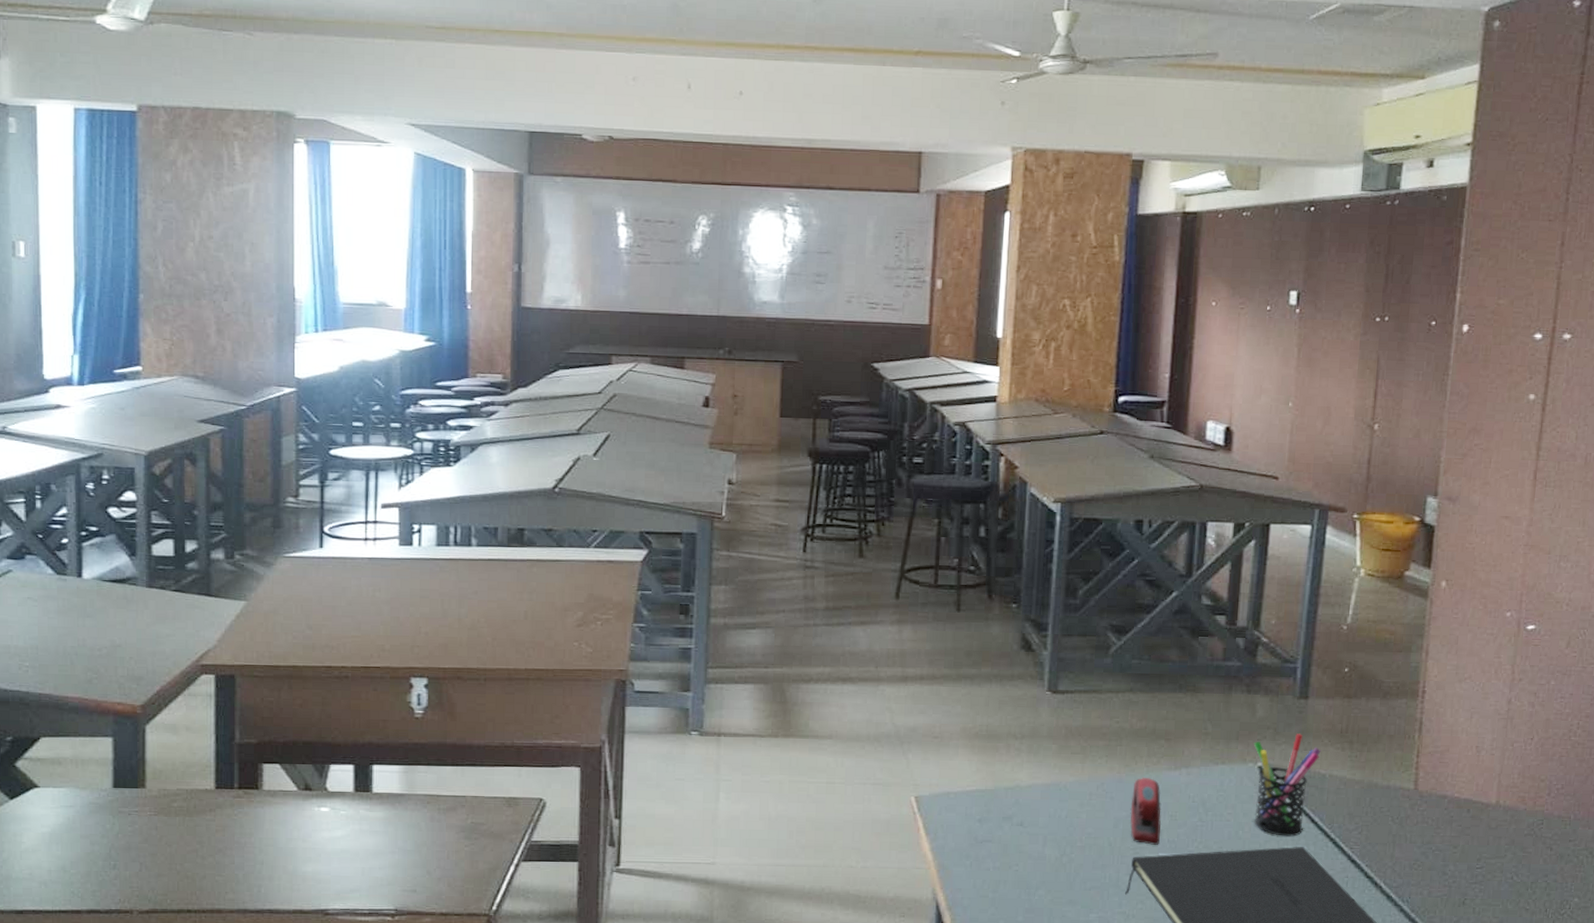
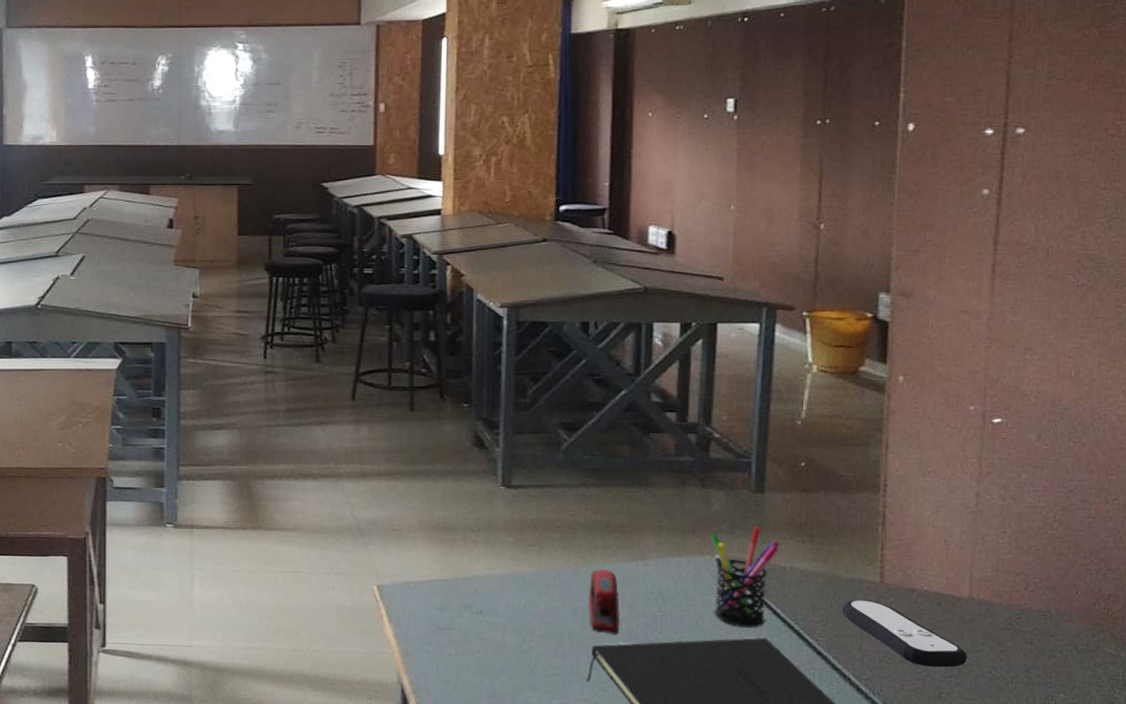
remote control: none [1376,807,1493,874] -> present [842,600,968,667]

